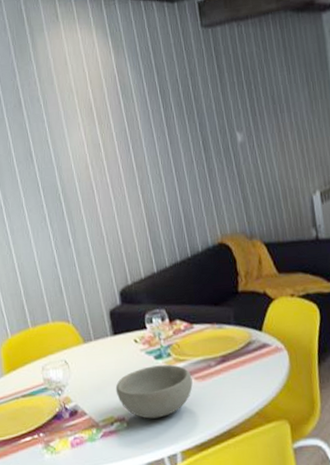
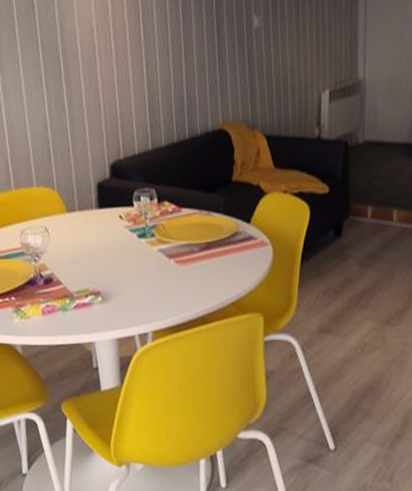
bowl: present [115,364,193,419] -> none [94,244,173,296]

